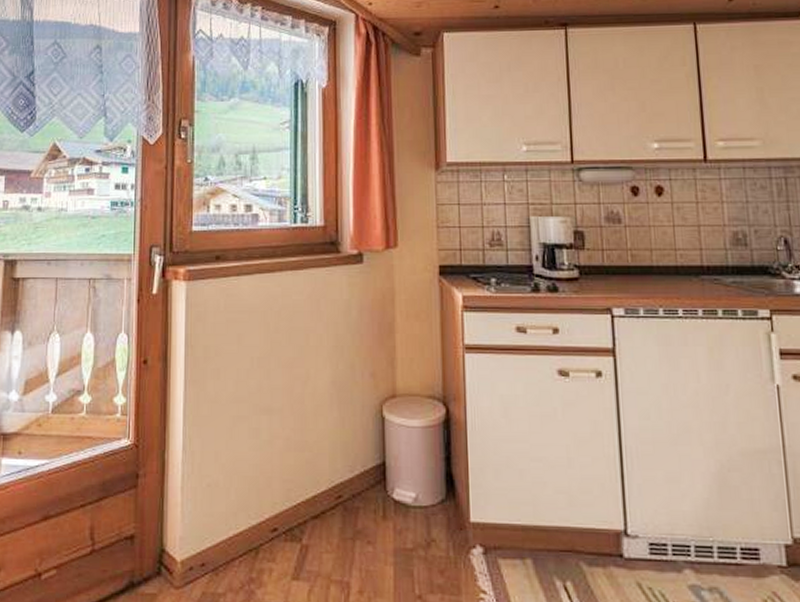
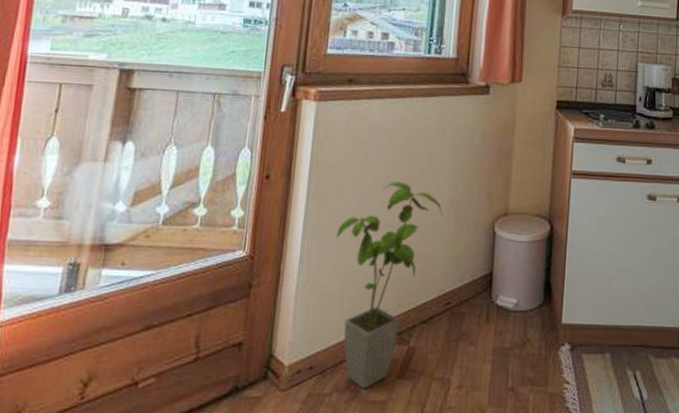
house plant: none [217,363,326,591] -> present [336,181,444,390]

